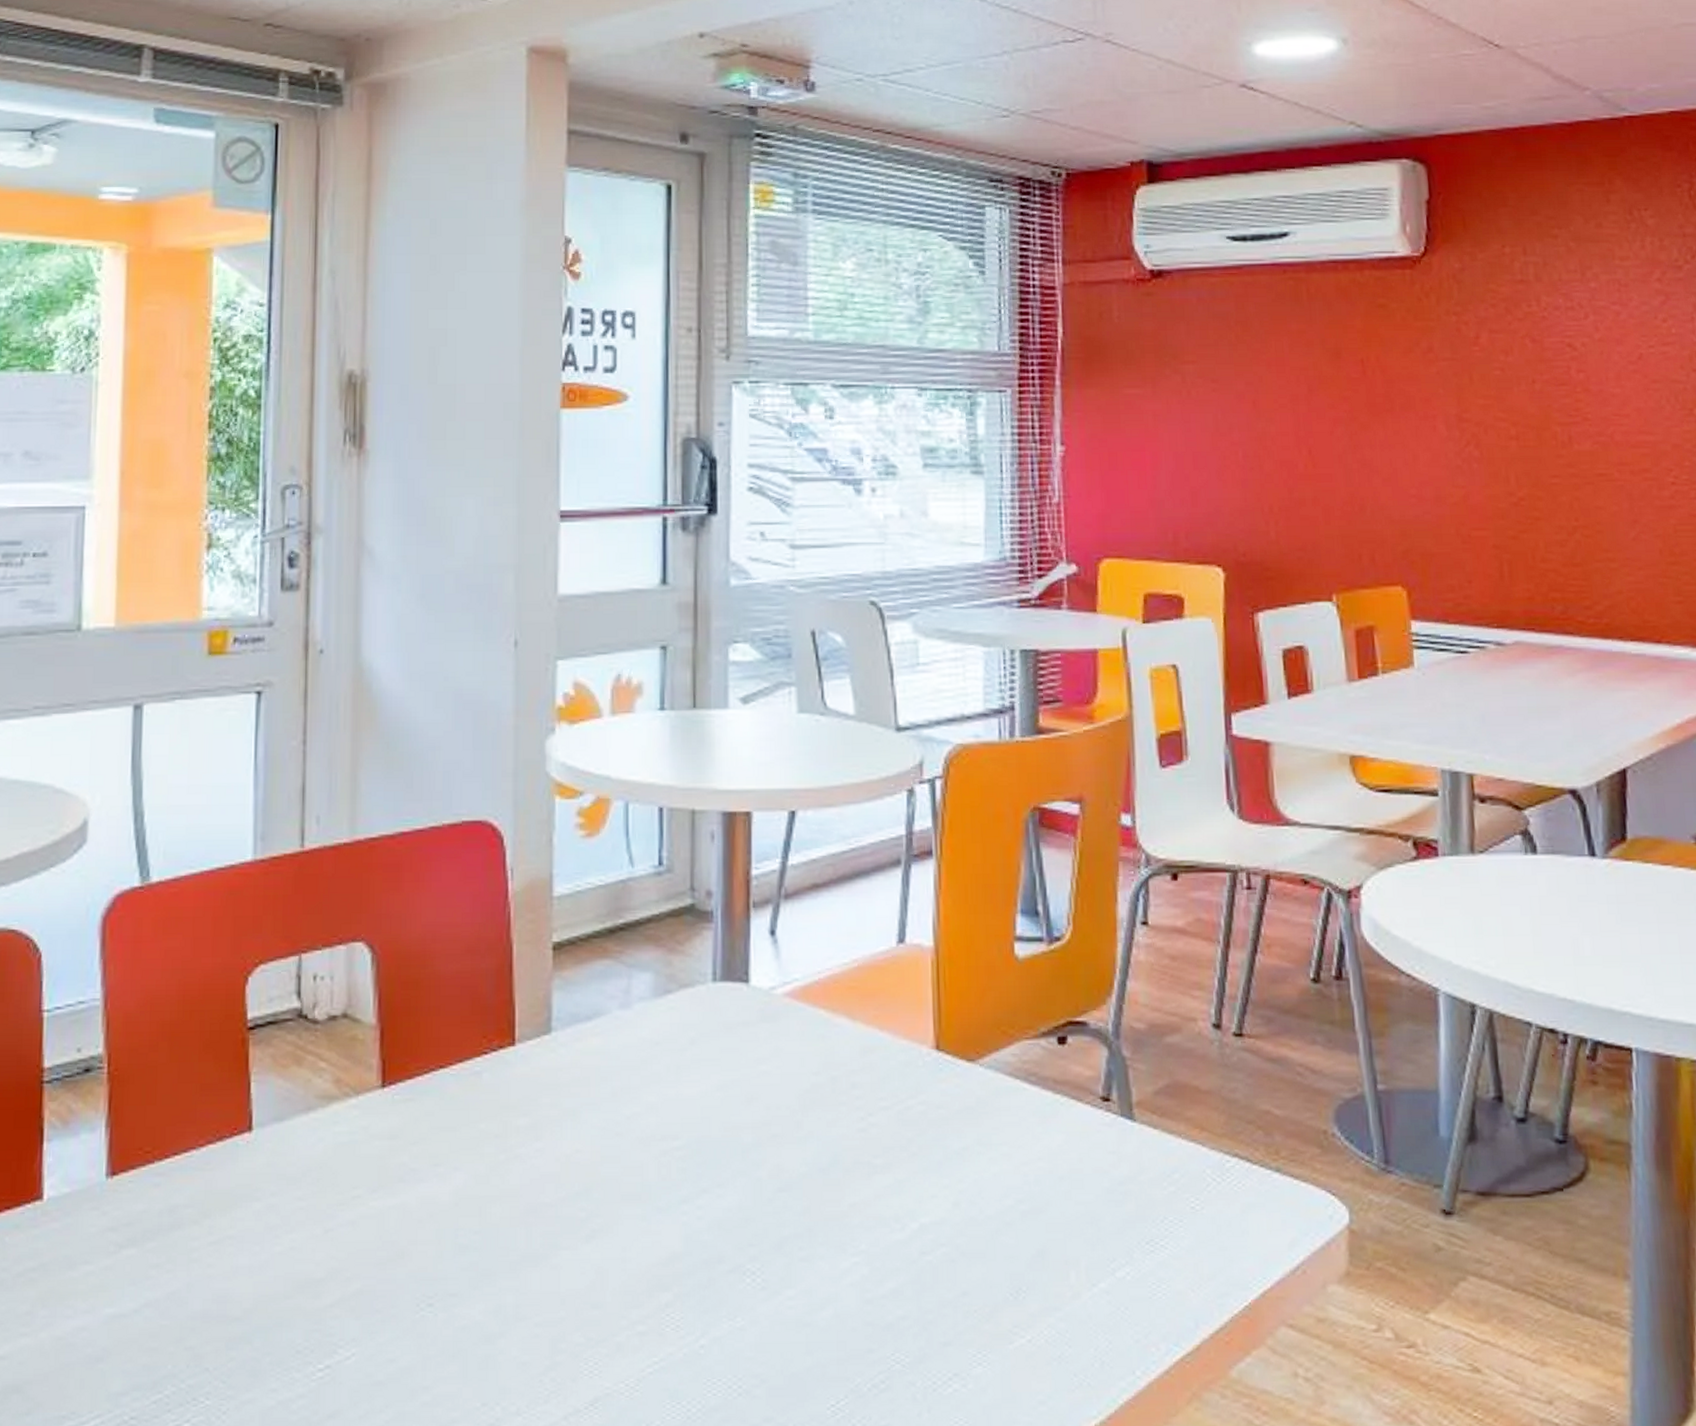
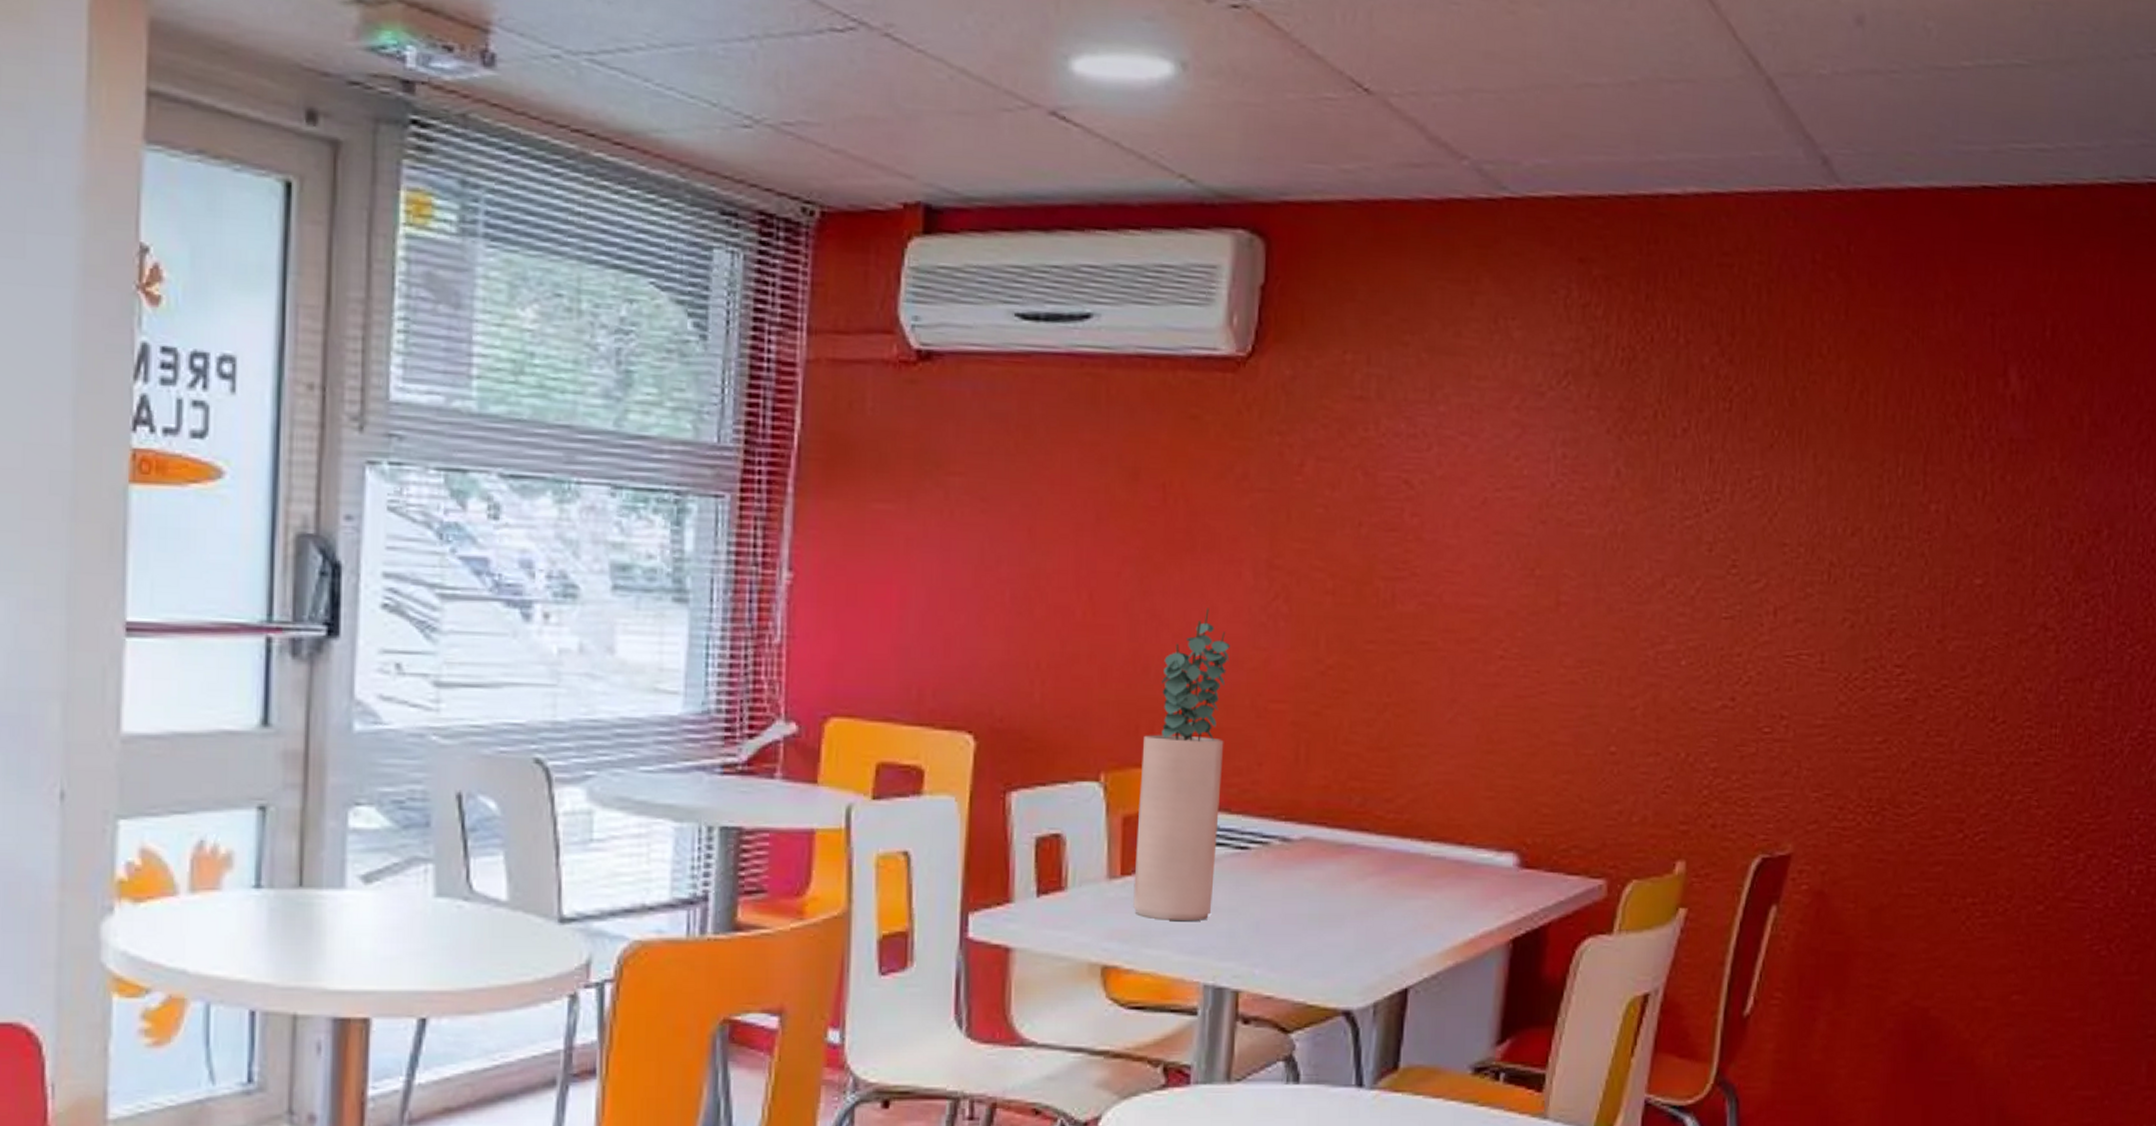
vase: none [1366,456,1441,715] -> present [1133,608,1231,921]

